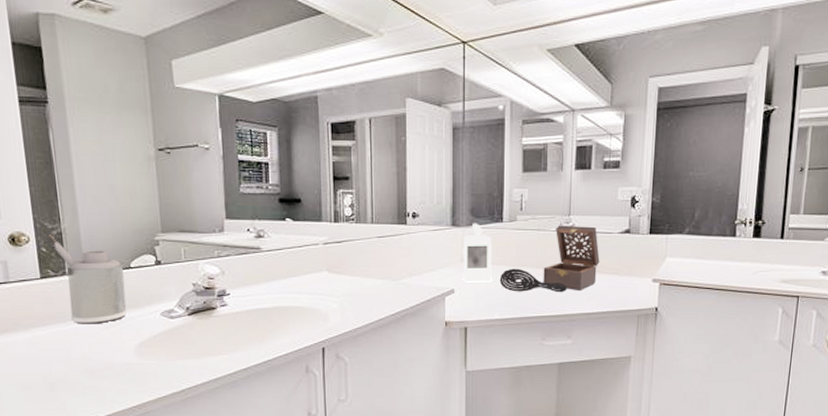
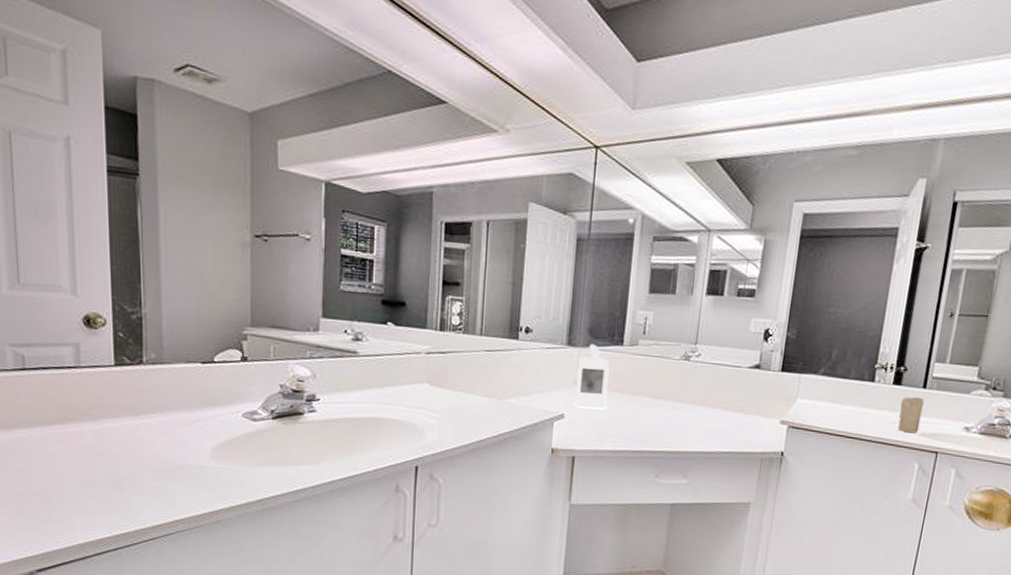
soap dispenser: present [44,233,127,324] -> none [123,317,206,420]
hairbrush: present [499,268,567,293] -> none [614,396,687,428]
jewelry box: present [543,225,600,291] -> none [661,354,725,428]
candle: none [760,247,783,281] -> present [897,396,924,434]

